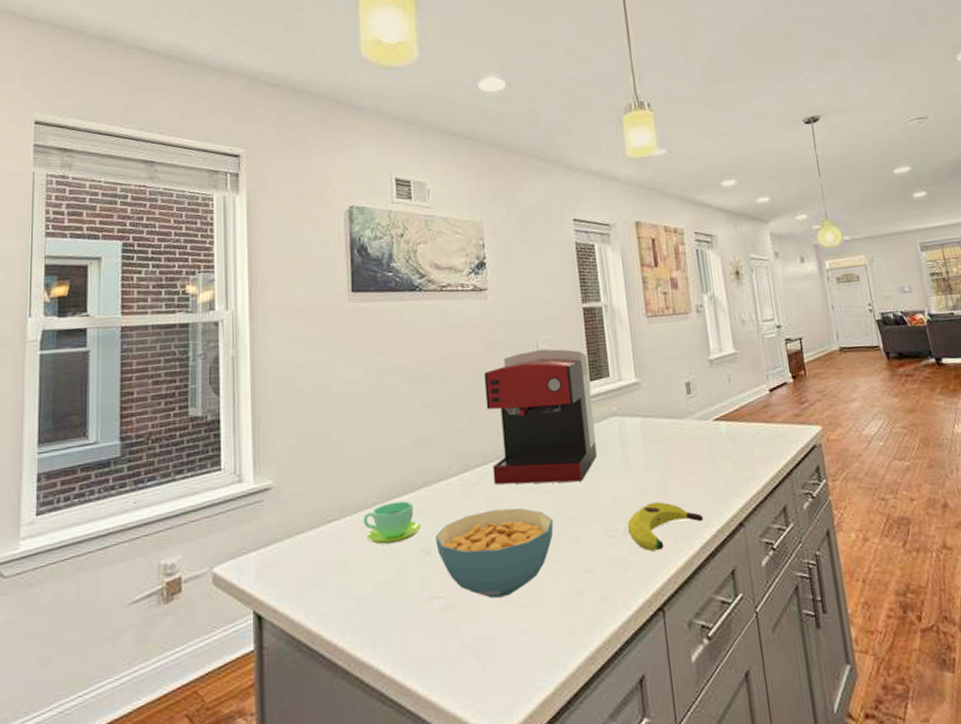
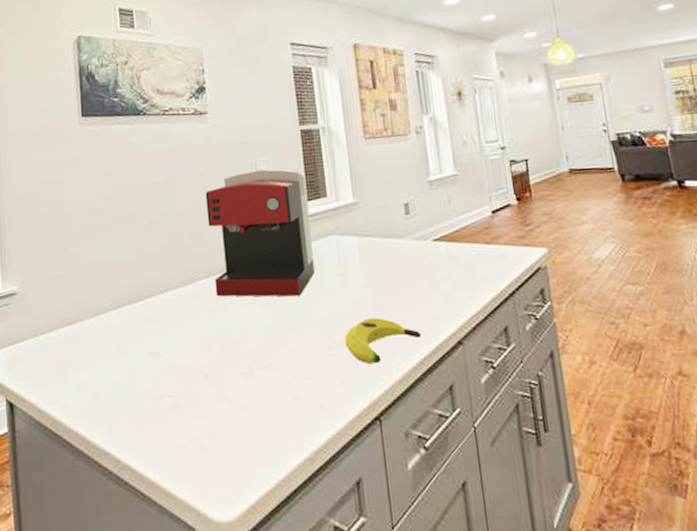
cup: present [363,501,422,545] -> none [97,308,150,347]
cereal bowl: present [435,508,554,599] -> none [163,318,273,400]

